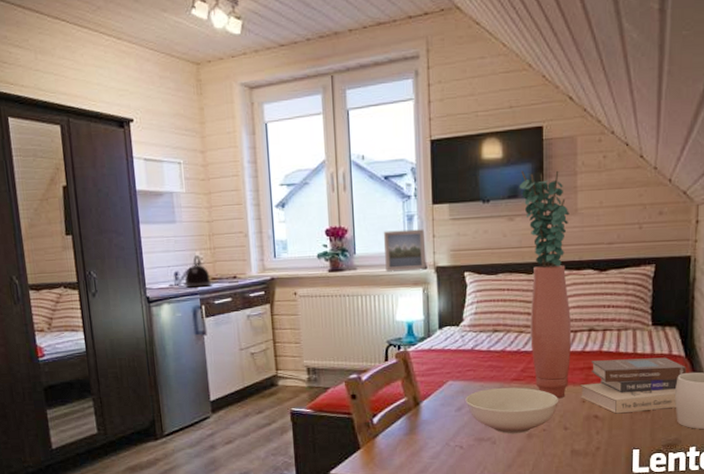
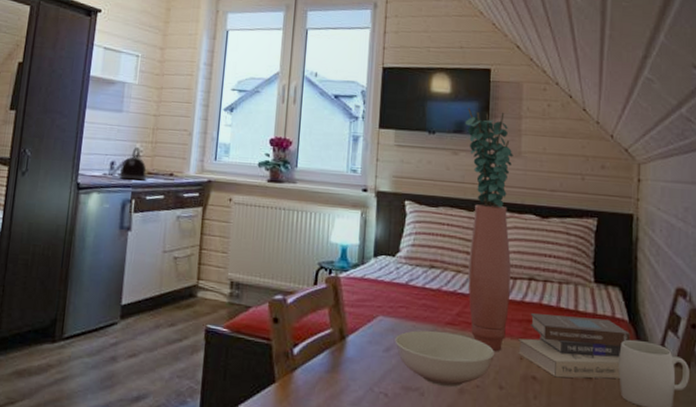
picture frame: present [383,229,426,272] -> none [325,148,369,193]

